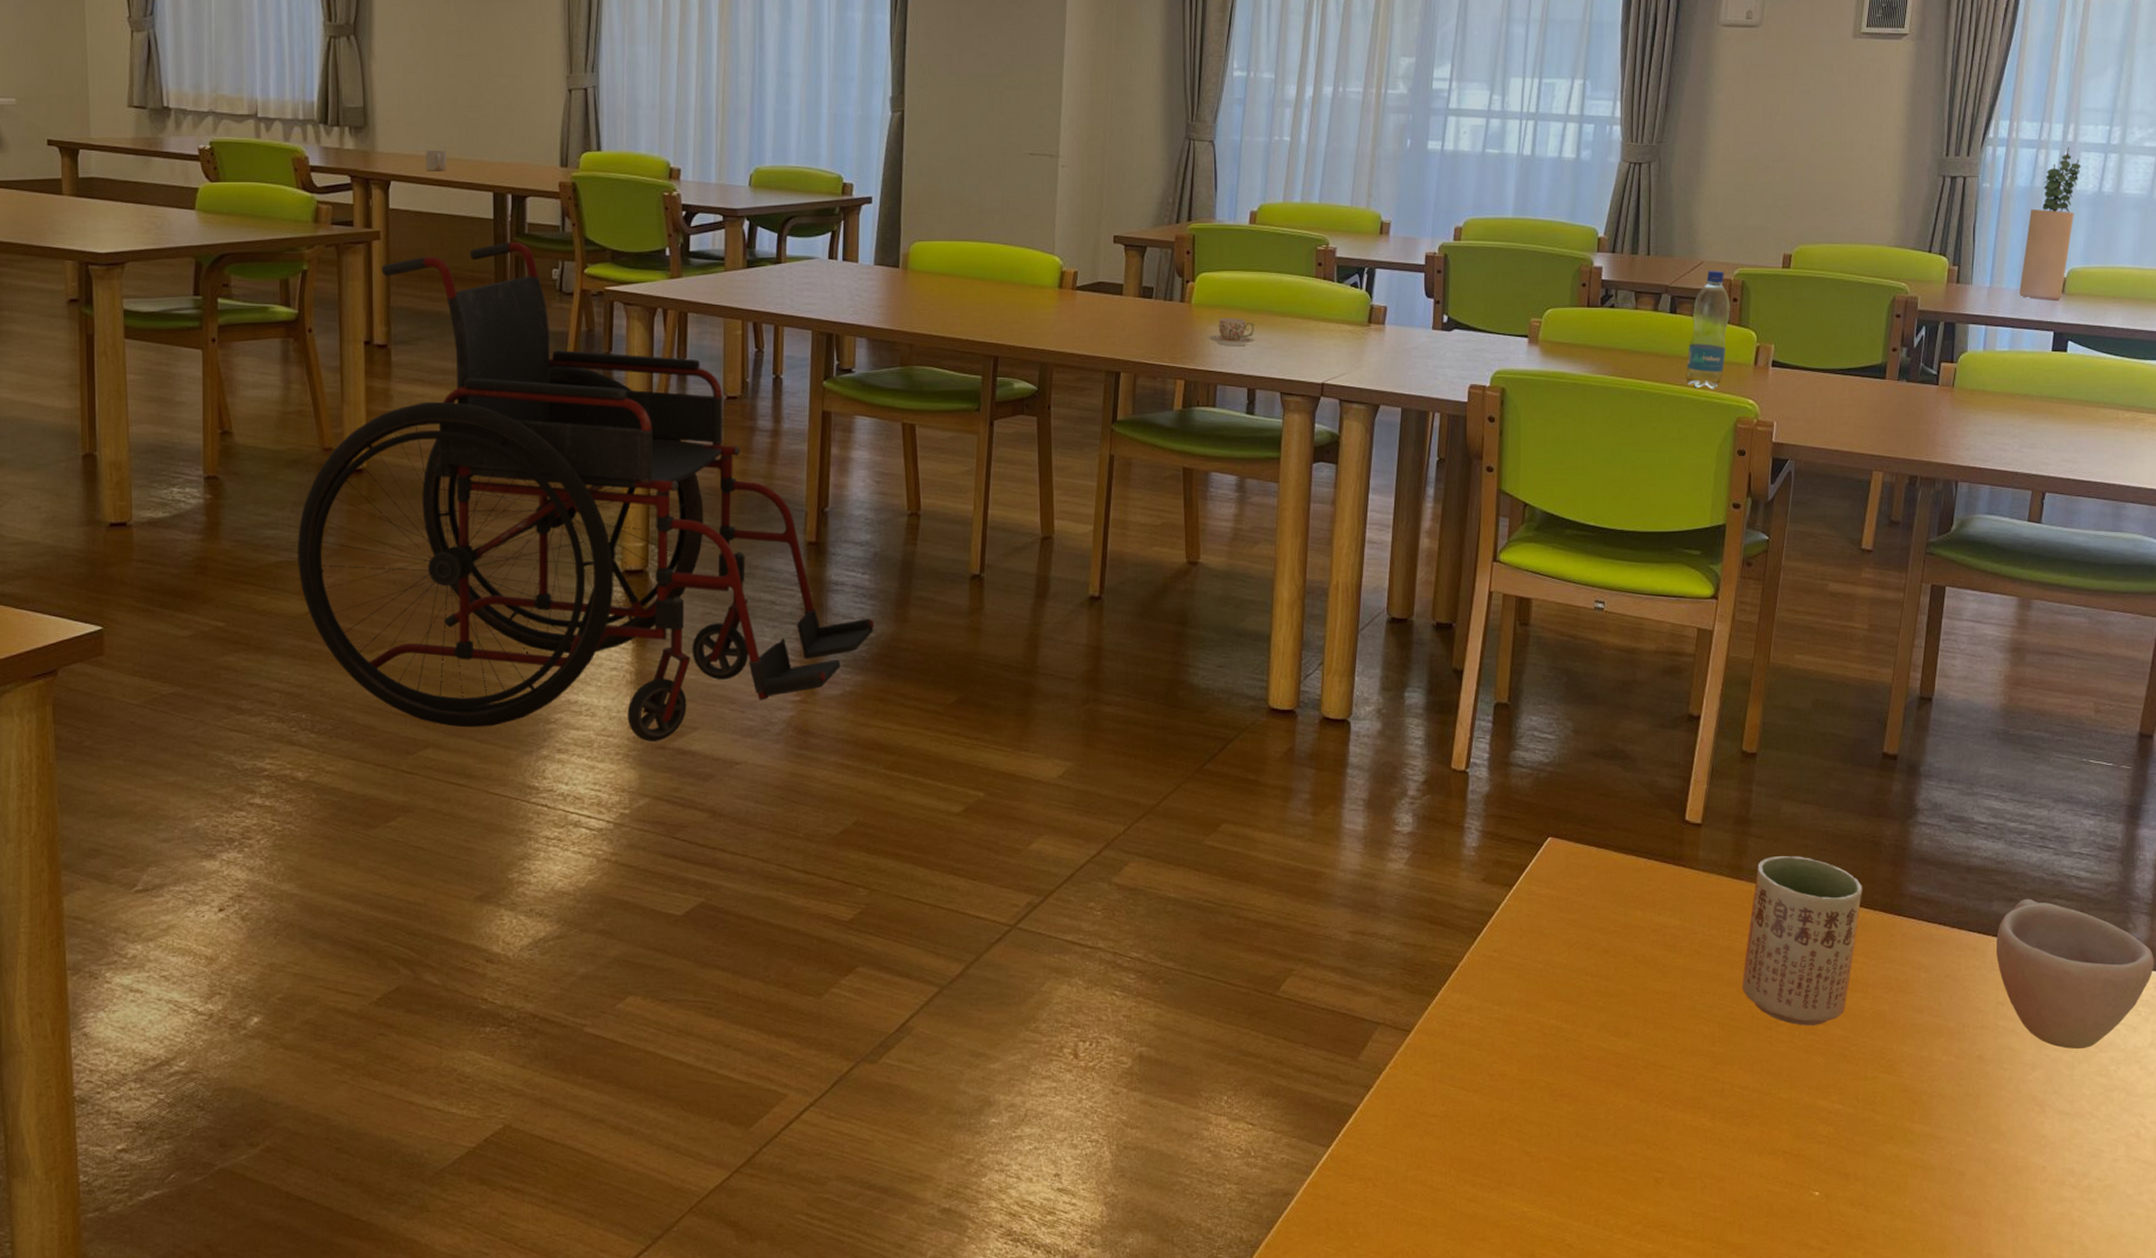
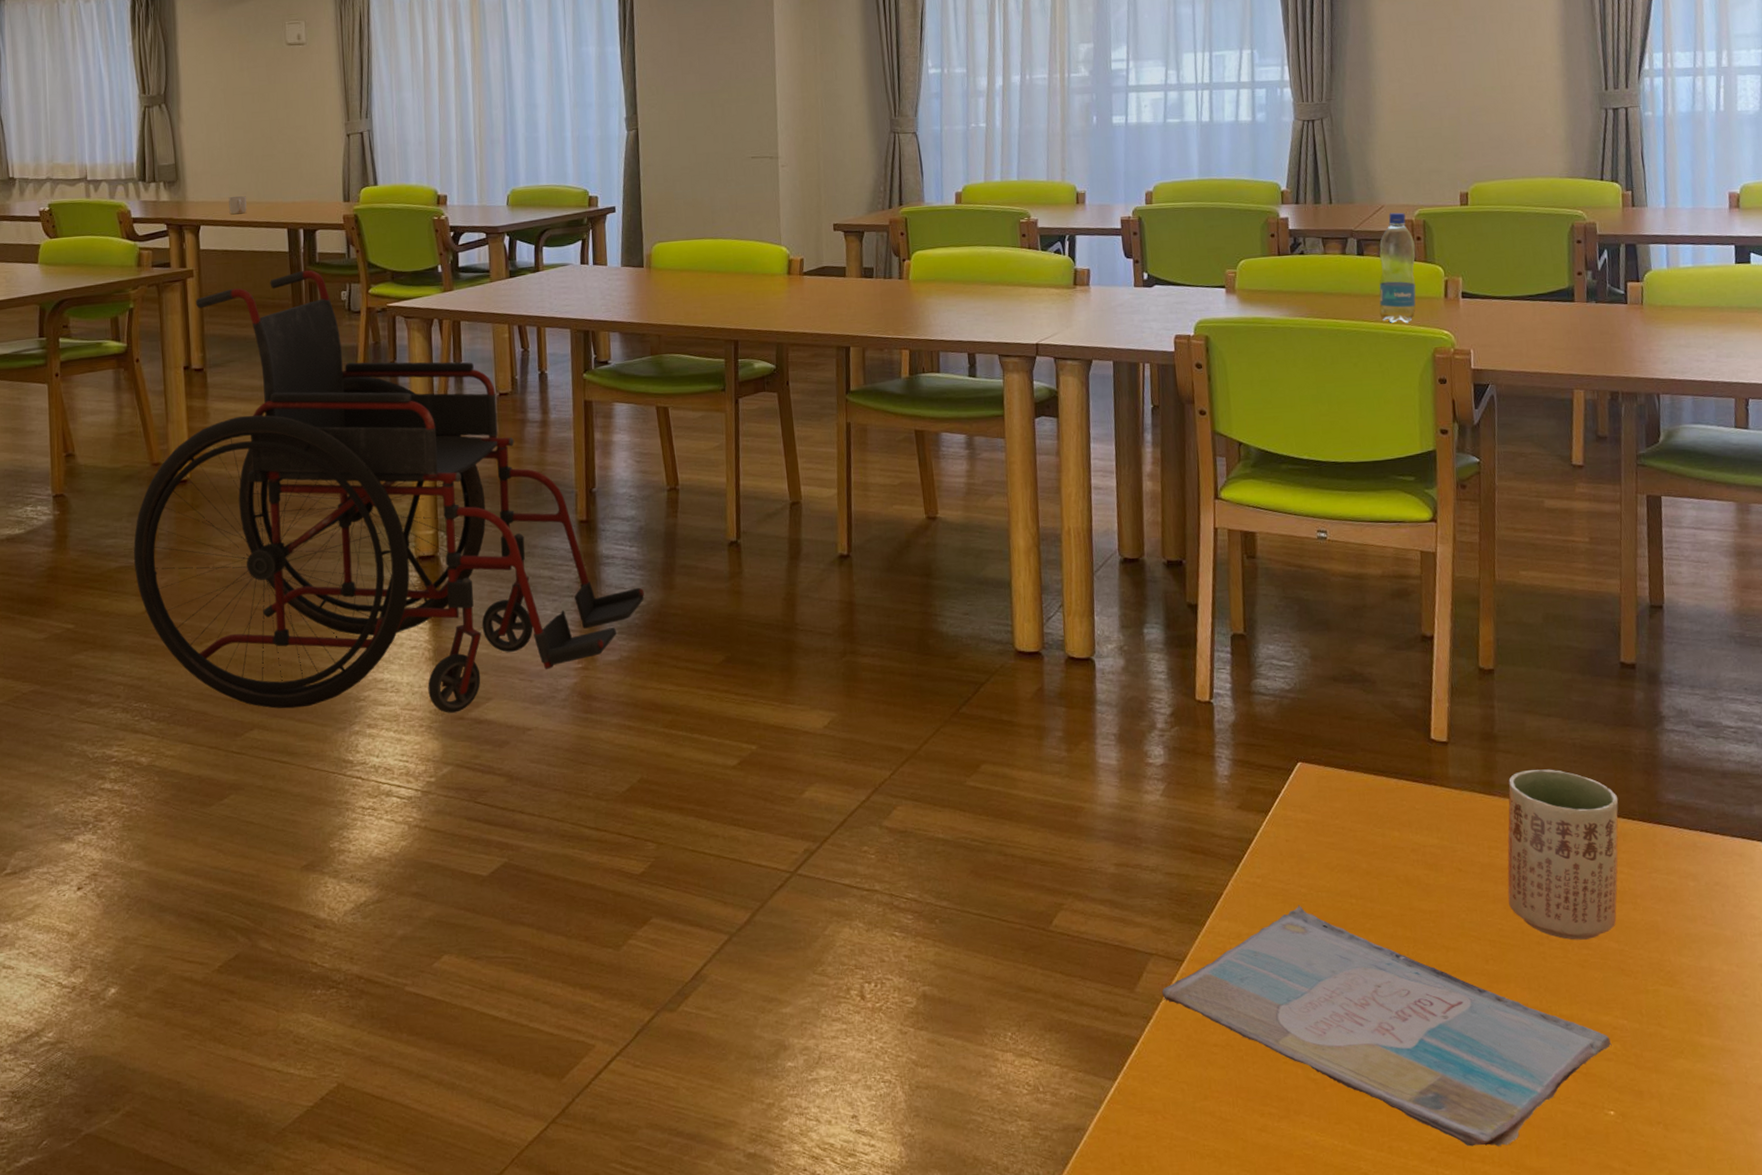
teacup: present [1207,318,1255,347] -> none [926,290,971,316]
book: none [1385,980,1825,1222] -> present [1162,905,1612,1147]
vase: present [2019,148,2081,302] -> none [1694,72,1739,217]

